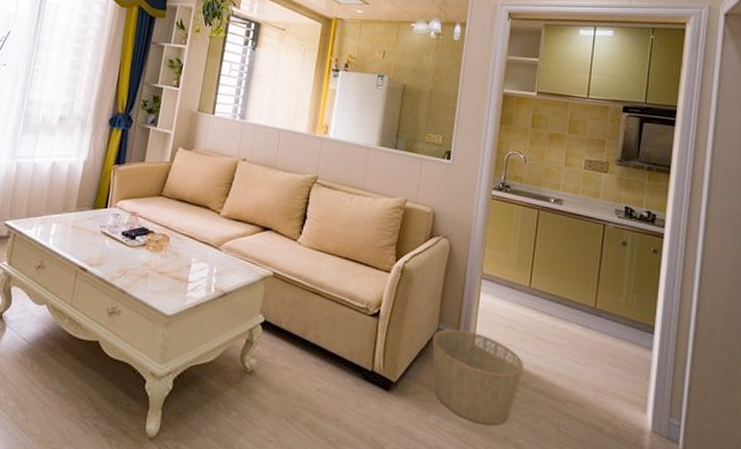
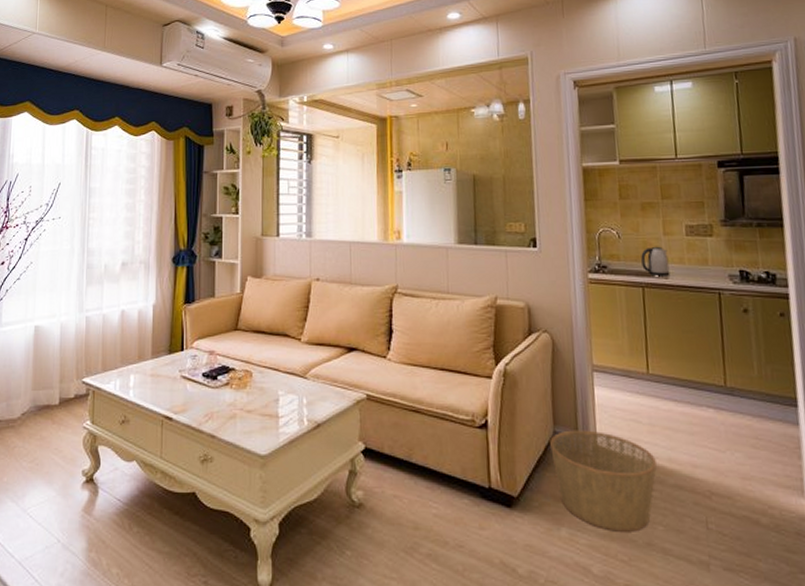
kettle: none [541,174,566,202] -> present [641,246,670,275]

